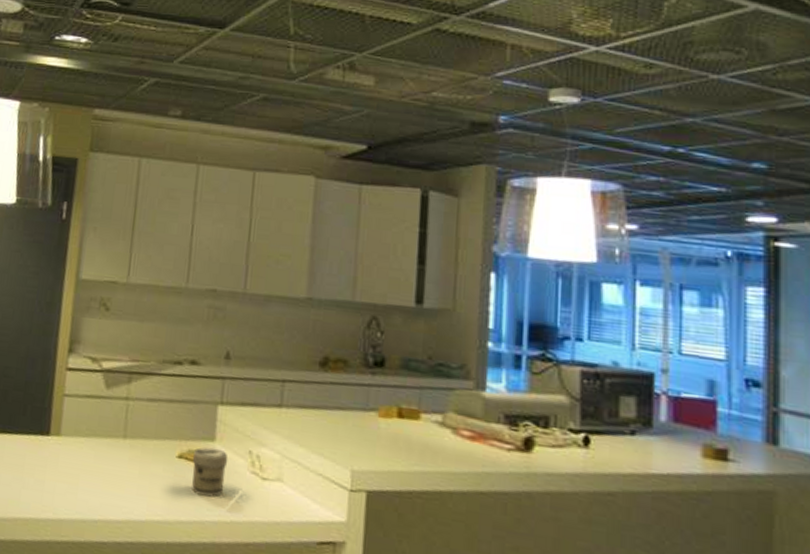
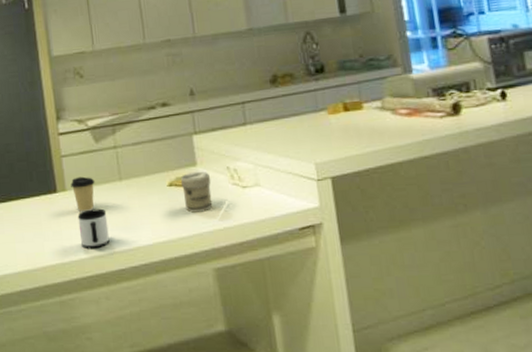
mug: none [63,463,101,512] -> present [77,208,110,250]
coffee cup: none [67,423,96,466] -> present [71,176,95,212]

